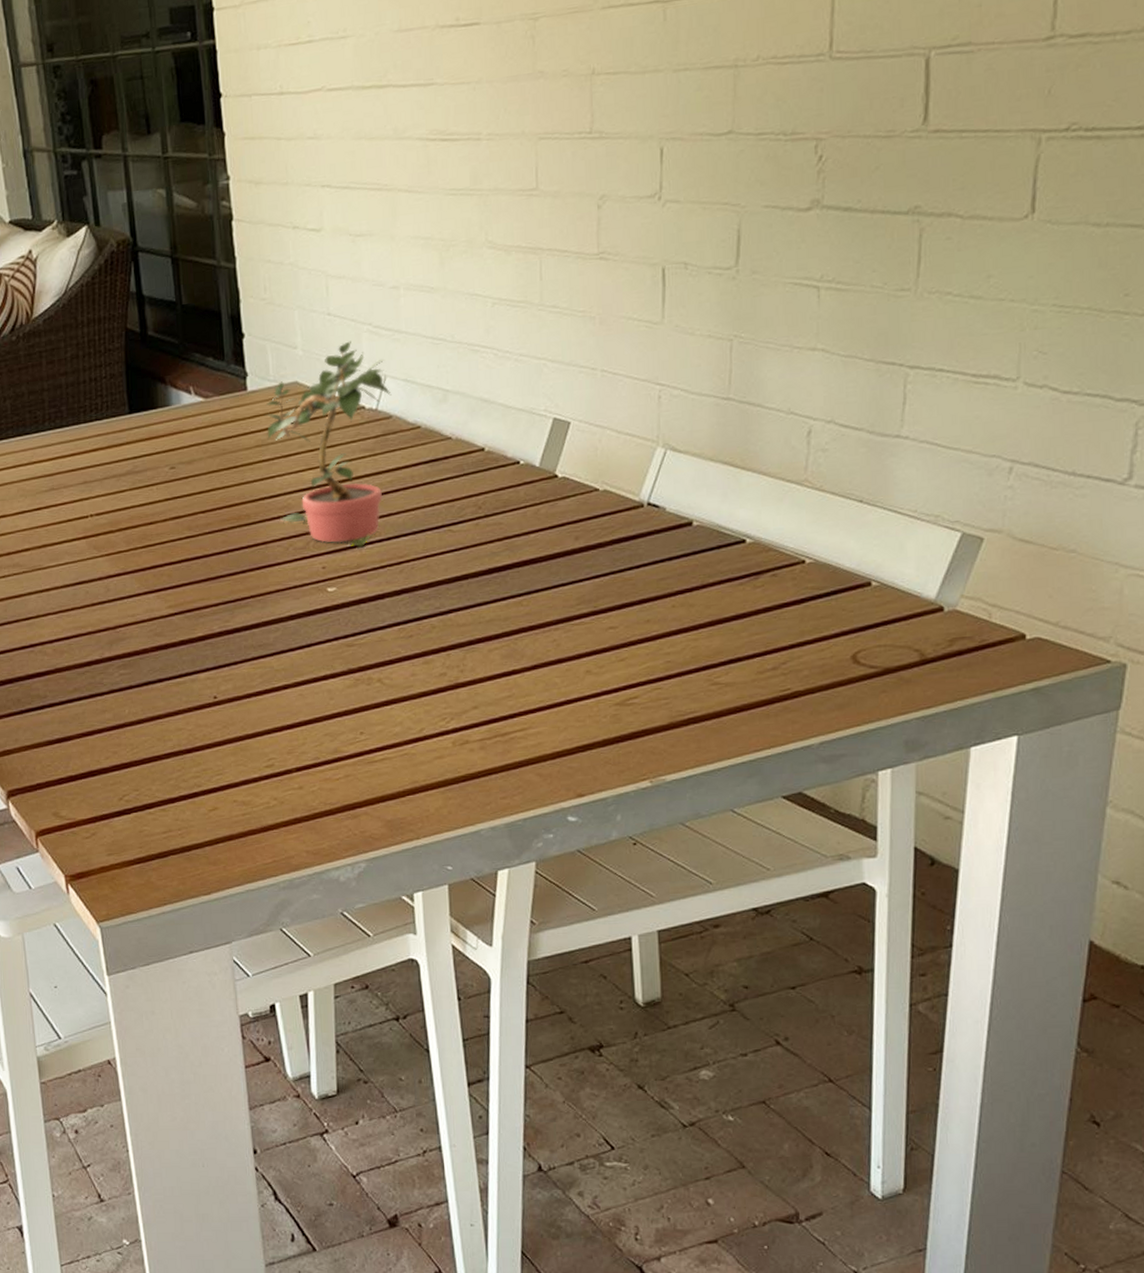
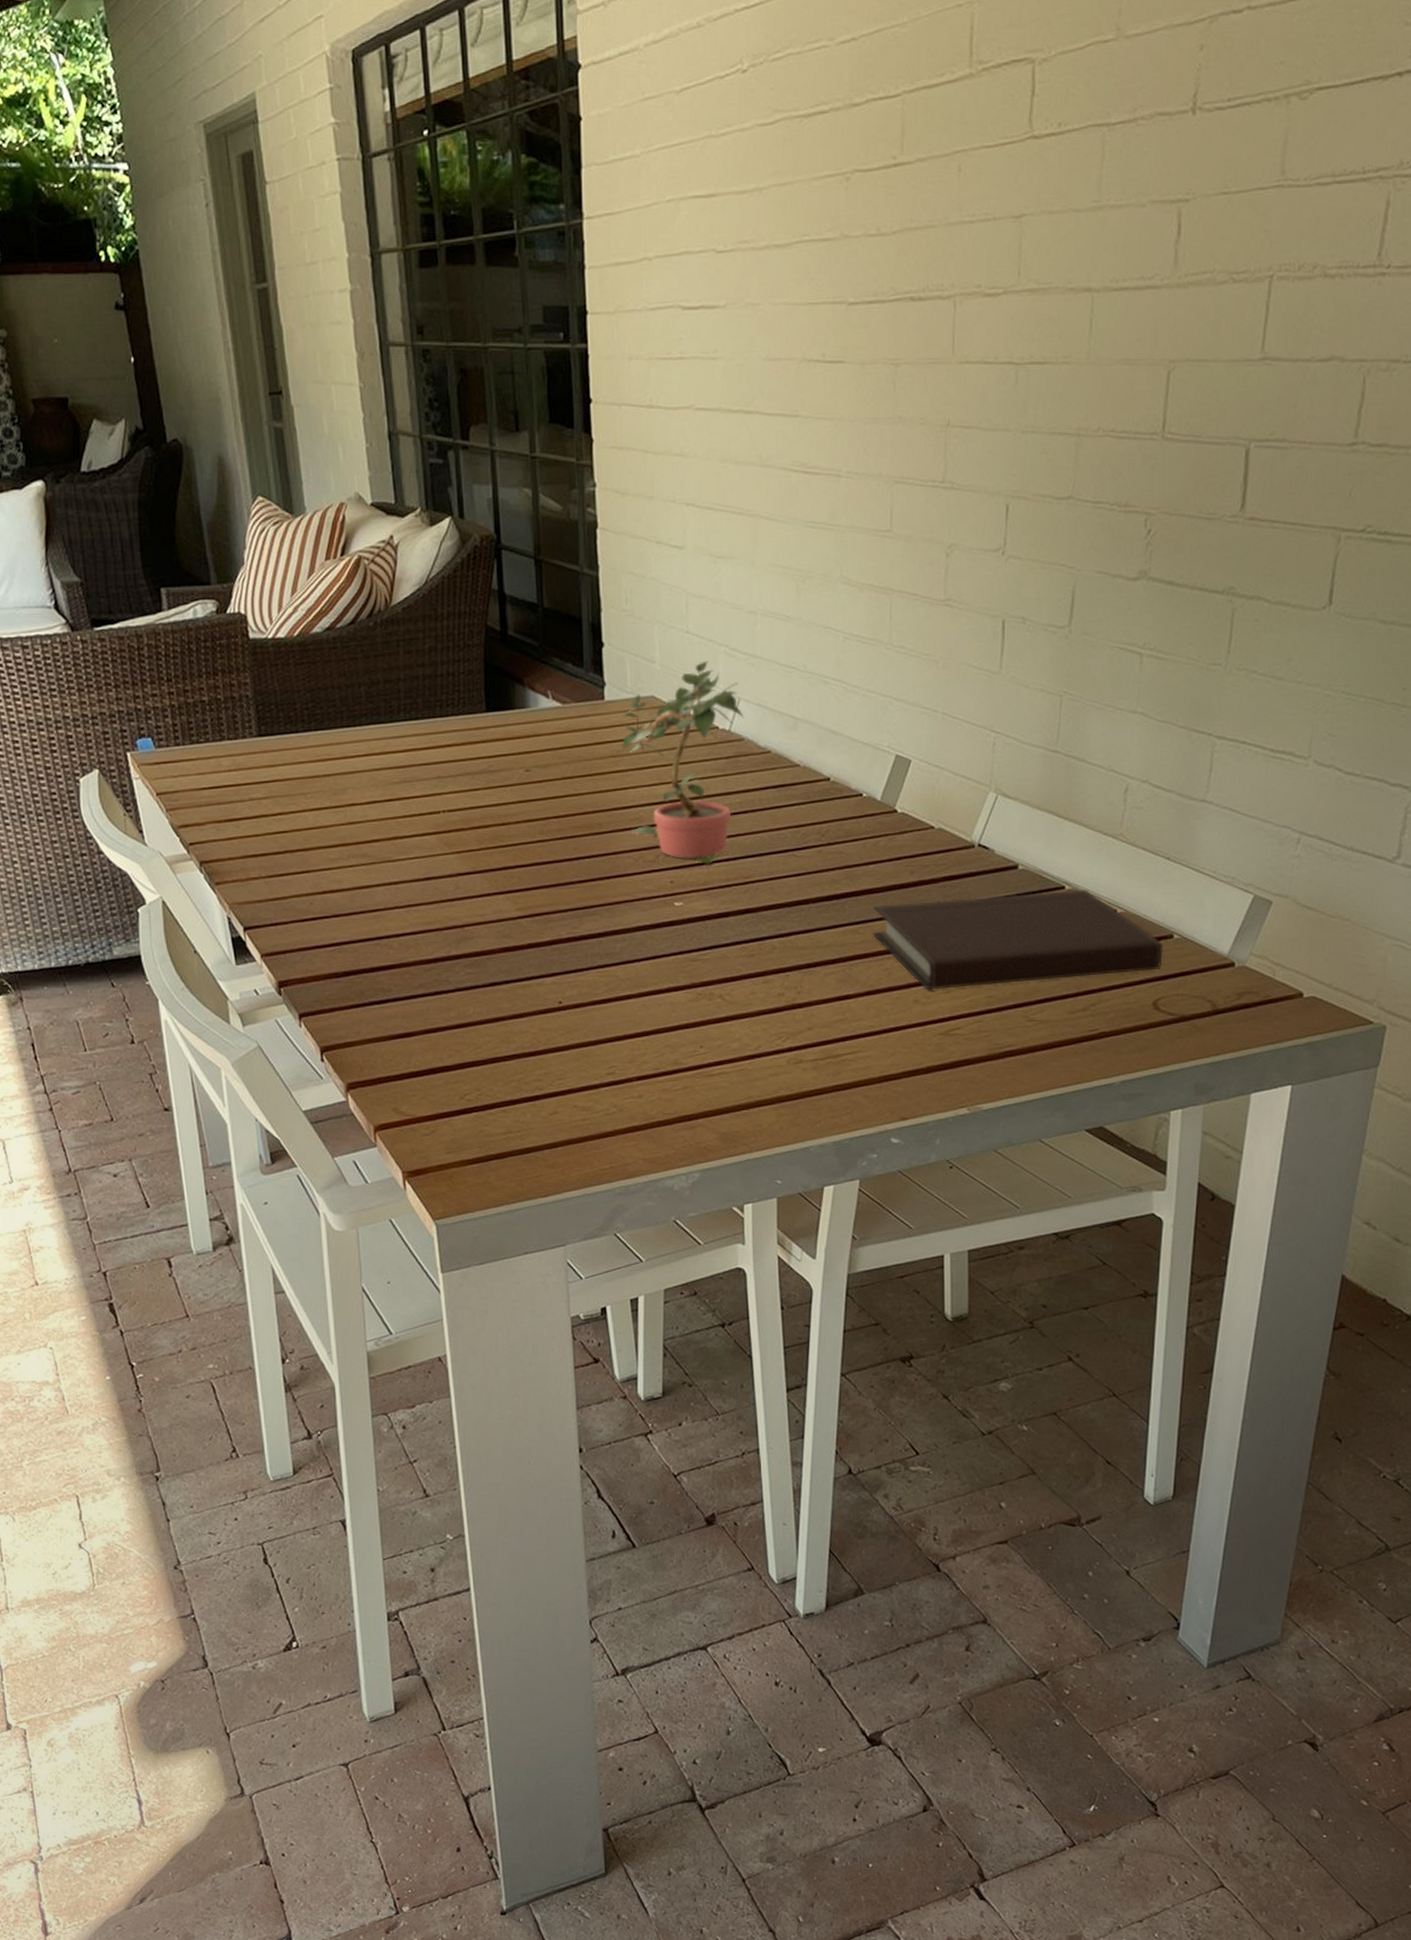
notebook: none [537,541,860,659] -> present [872,890,1163,990]

